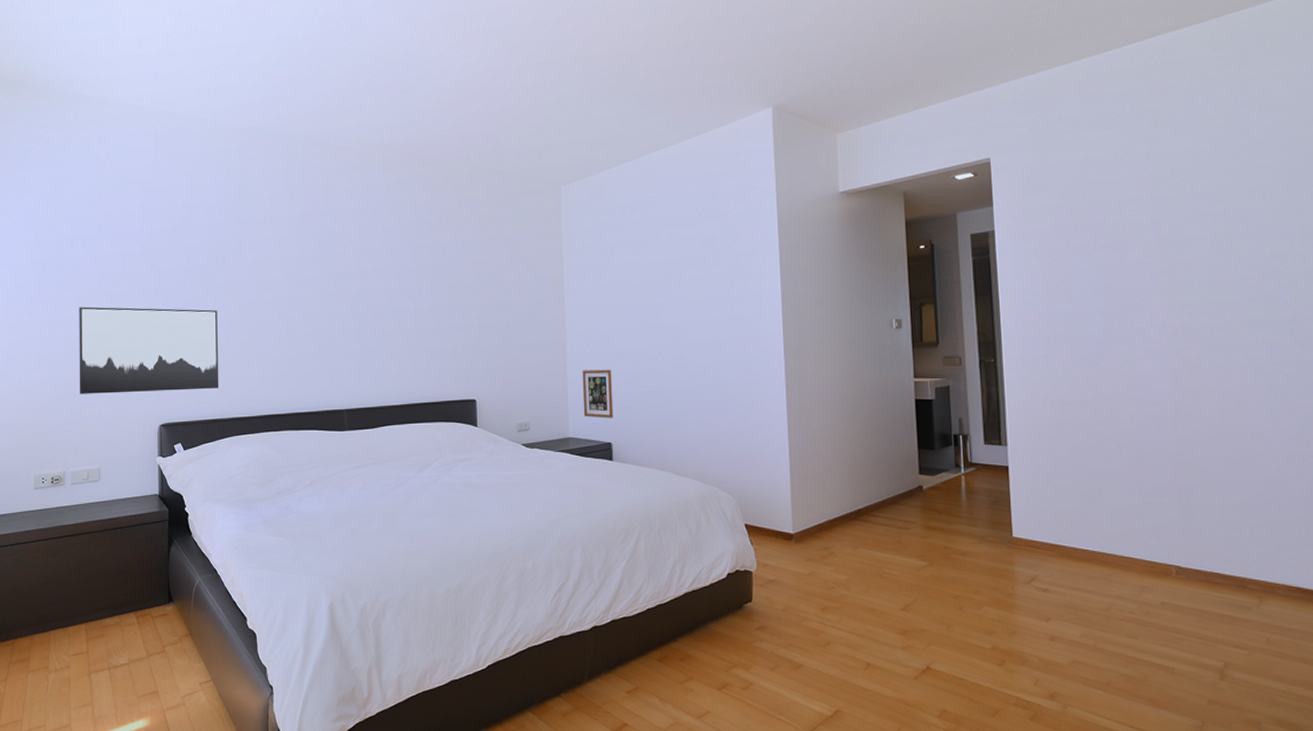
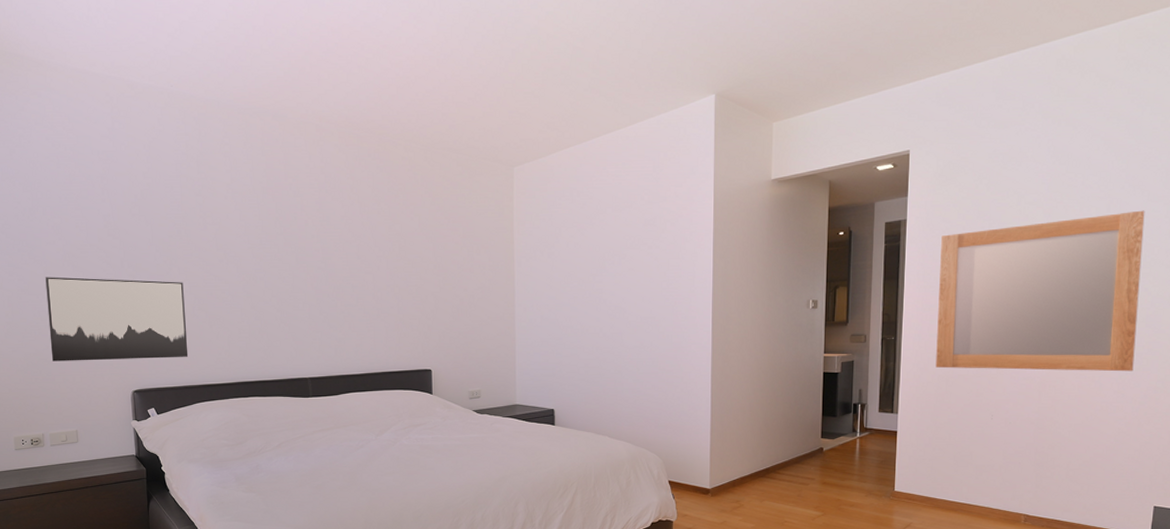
picture frame: present [582,369,614,418] -> none [529,343,557,387]
home mirror: none [1036,215,1285,396] -> present [935,210,1145,372]

